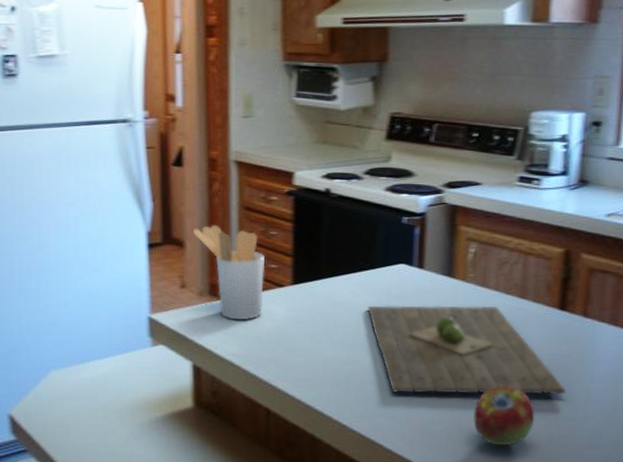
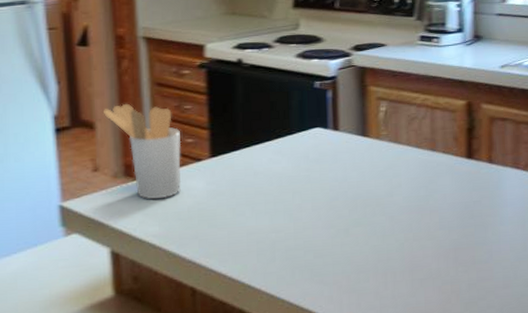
cutting board: present [367,305,565,395] -> none [287,161,479,256]
fruit: present [473,385,535,446] -> none [396,236,454,297]

